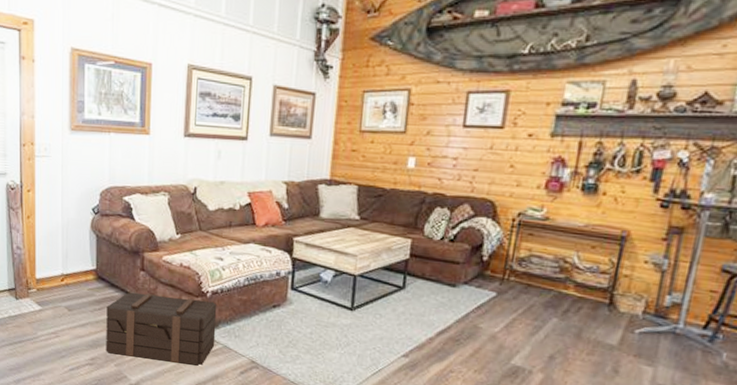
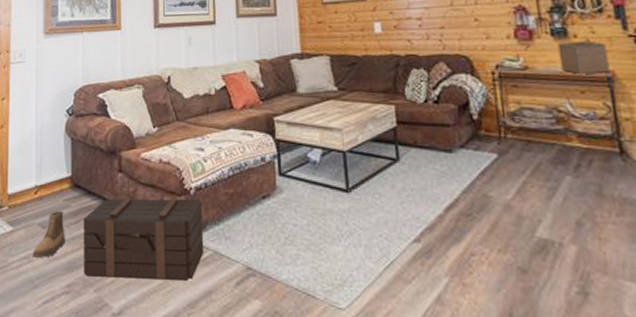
boot: none [59,297,90,335] -> present [32,211,65,259]
decorative box: none [580,198,631,233] -> present [557,40,611,75]

